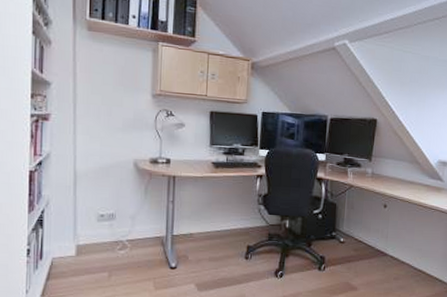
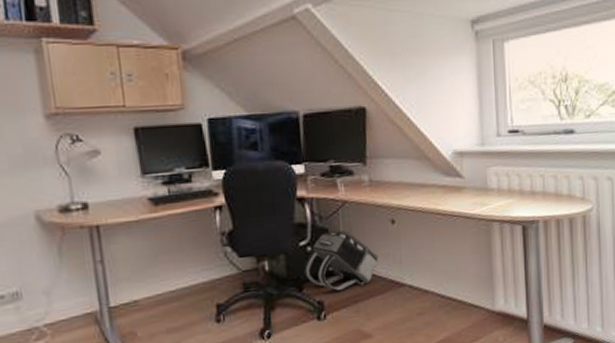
backpack: none [313,204,371,251] -> present [303,228,379,292]

